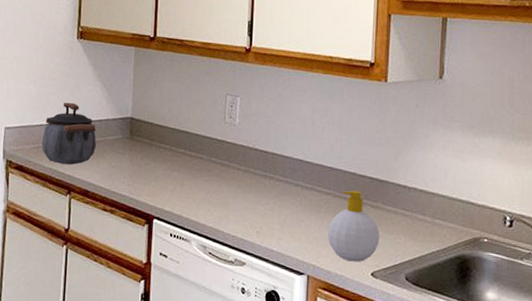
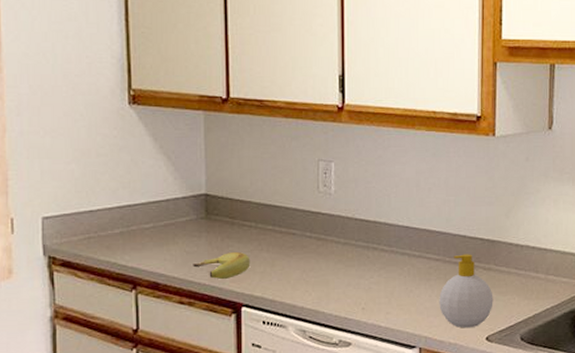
kettle: present [41,102,96,165] -> none [93,181,164,255]
banana: none [116,169,164,194] -> present [193,251,251,280]

